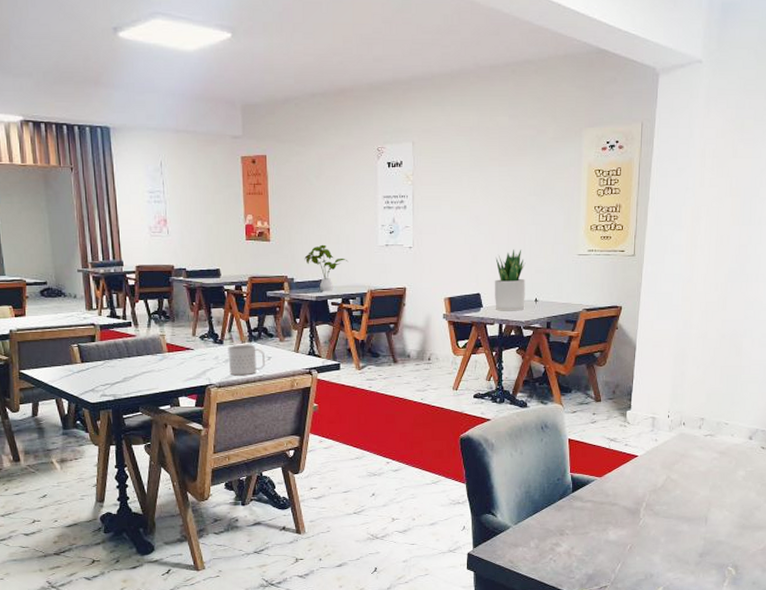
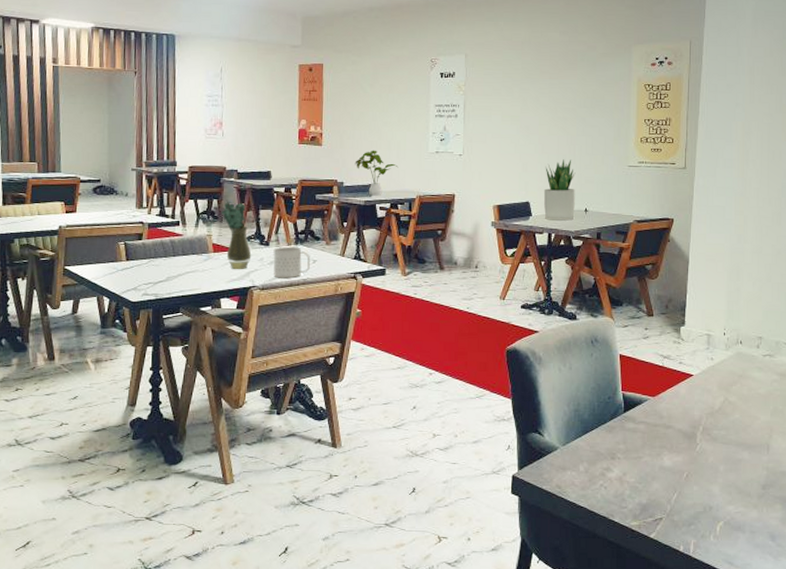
vase: none [172,299,206,368] -> present [221,199,252,269]

